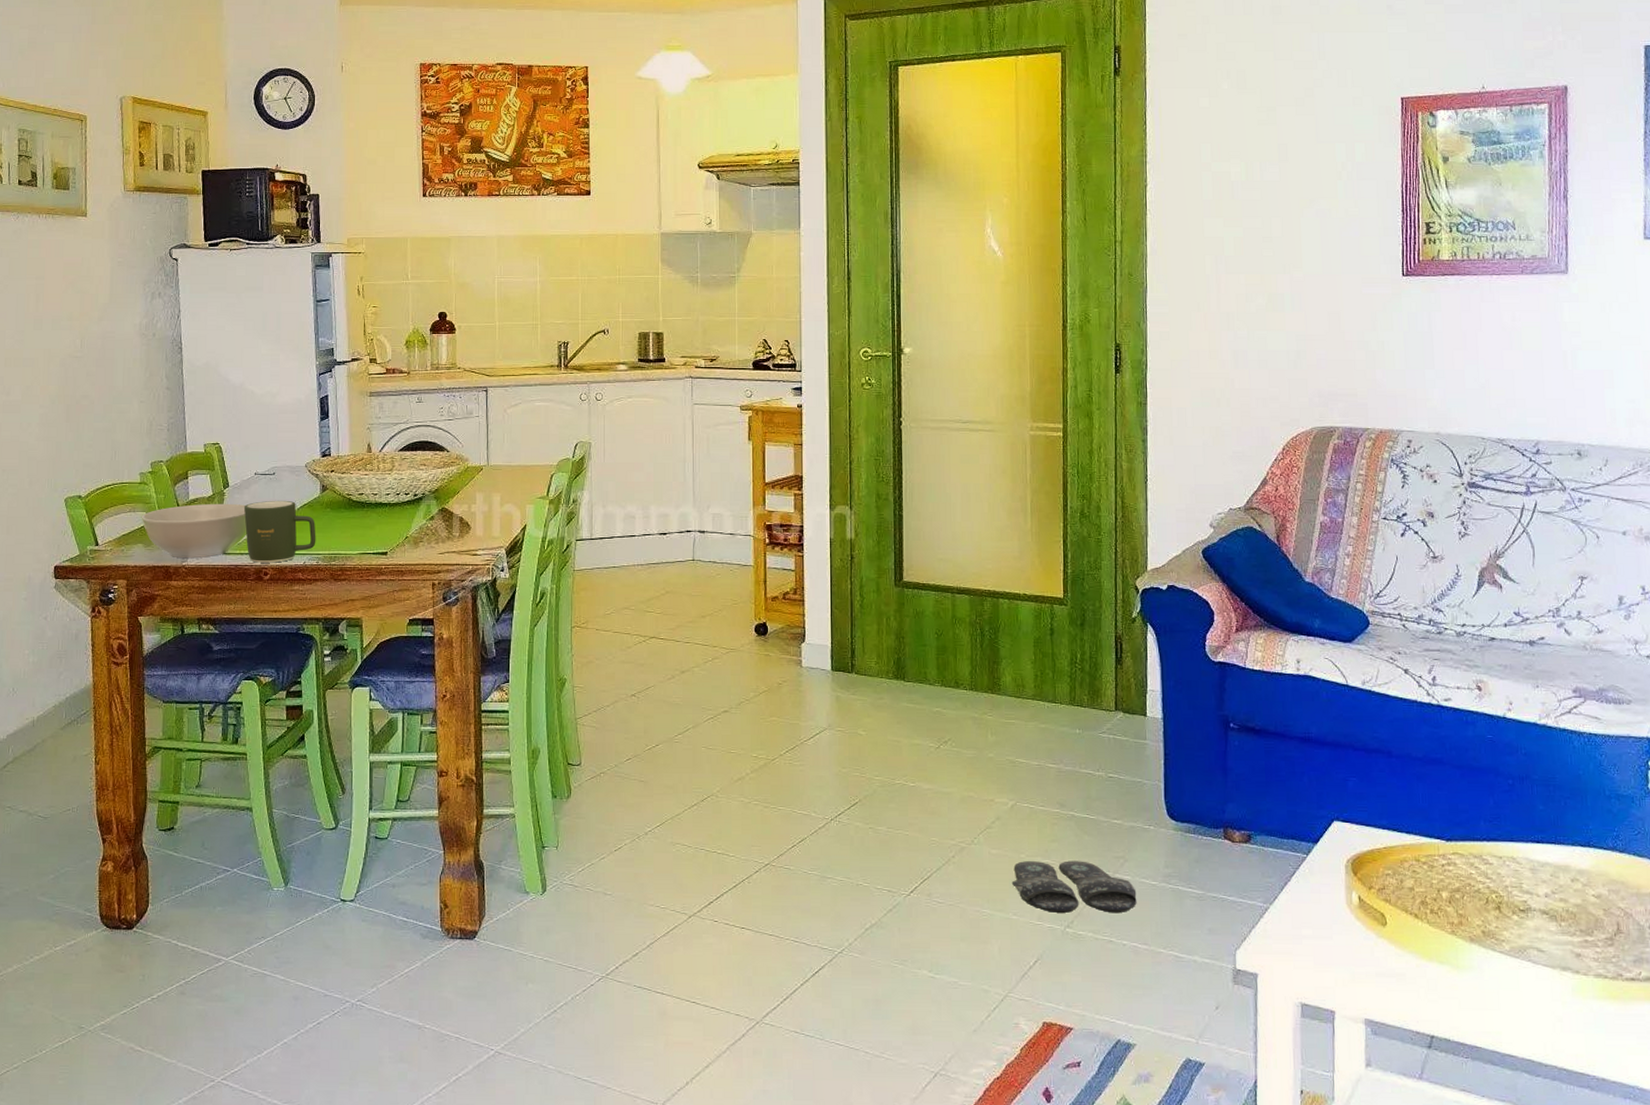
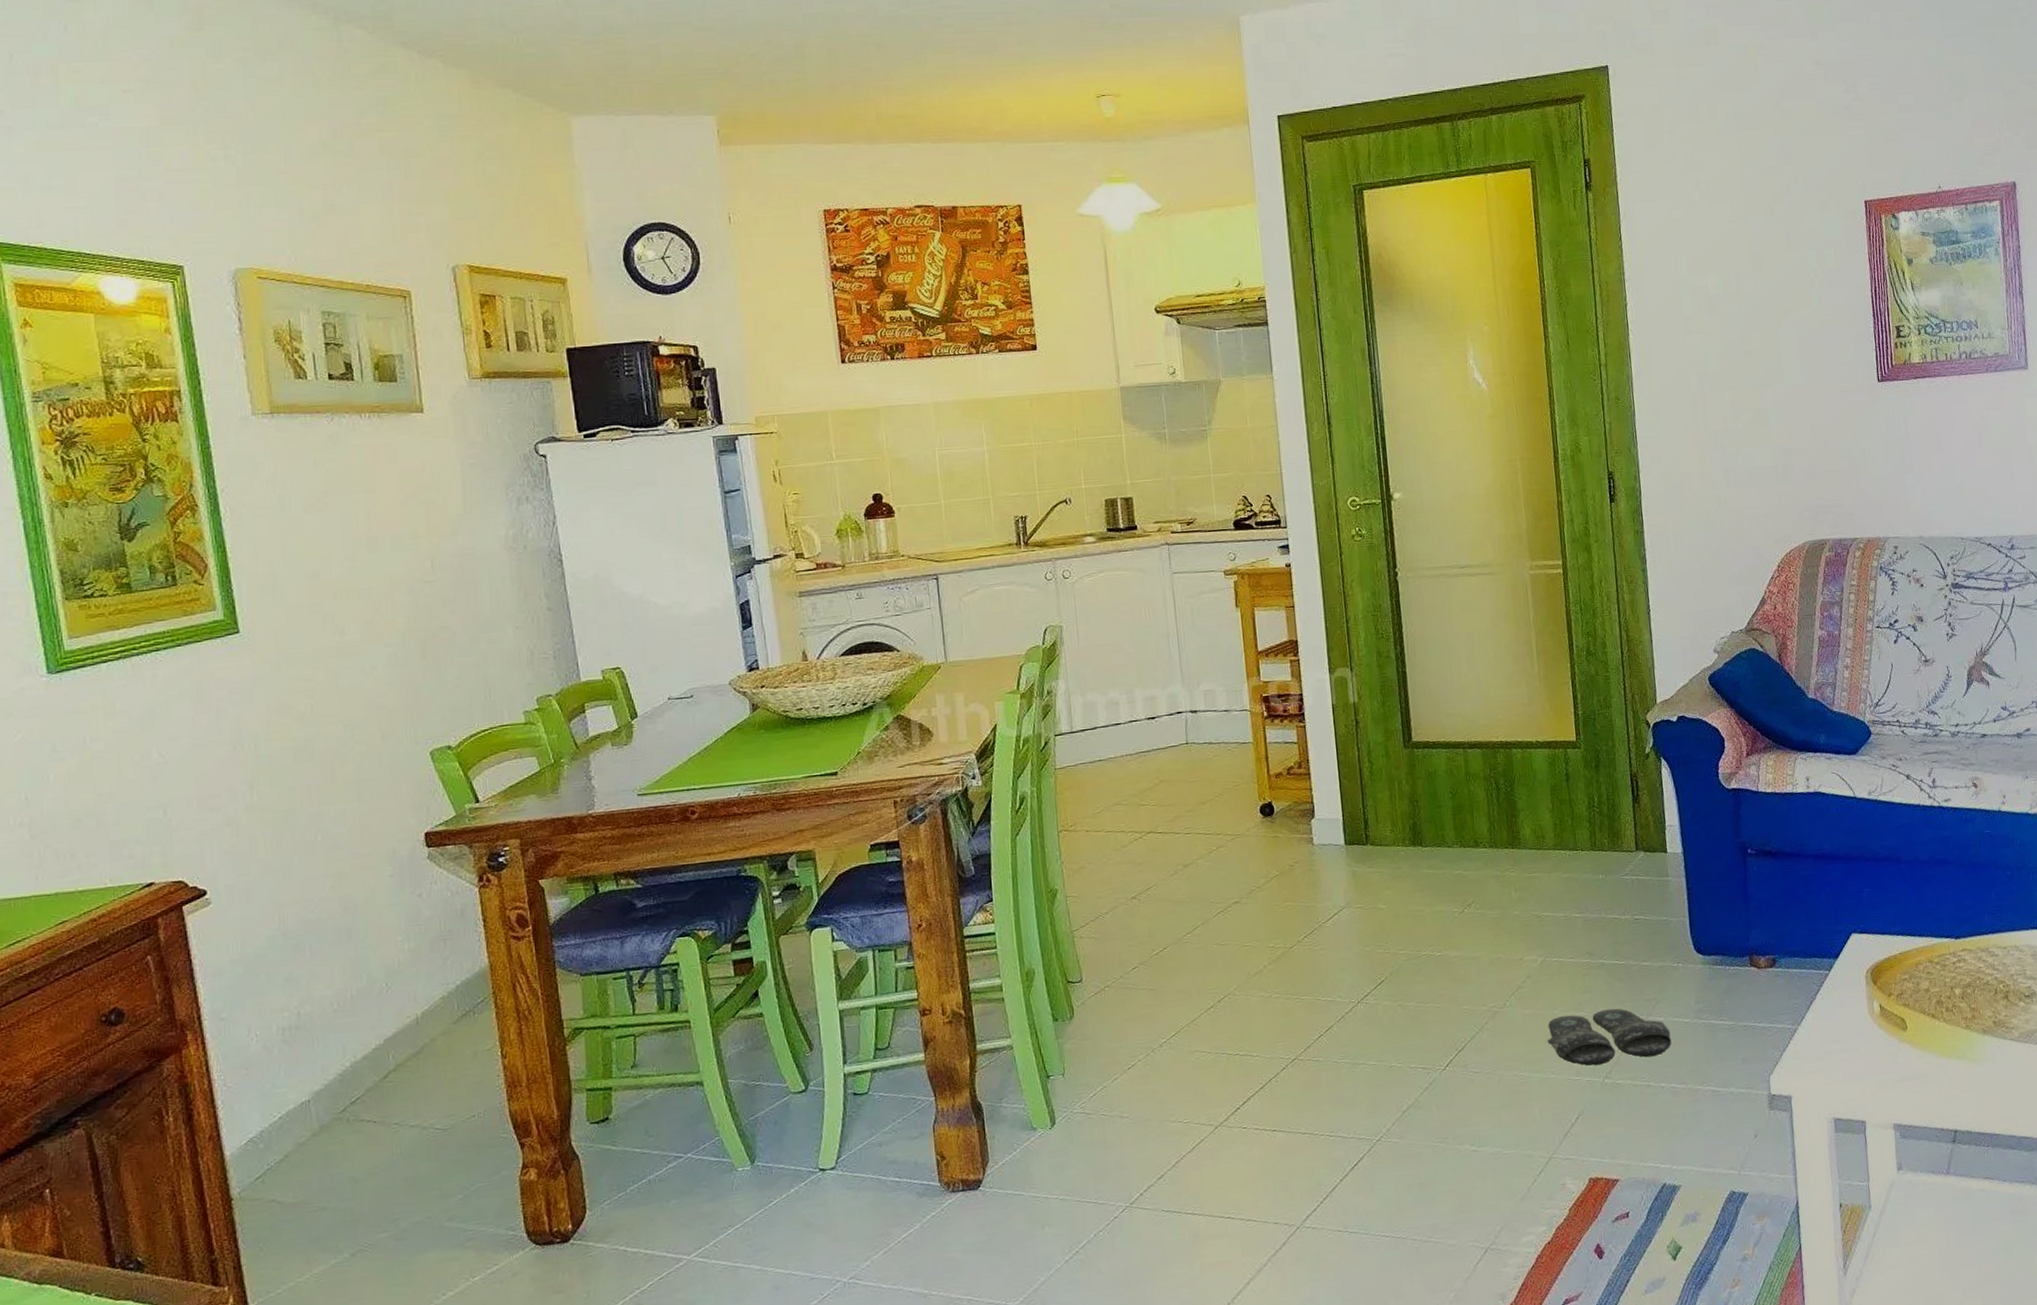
bowl: present [141,503,247,559] -> none [530,735,666,806]
mug: present [243,500,316,563] -> none [658,725,751,801]

